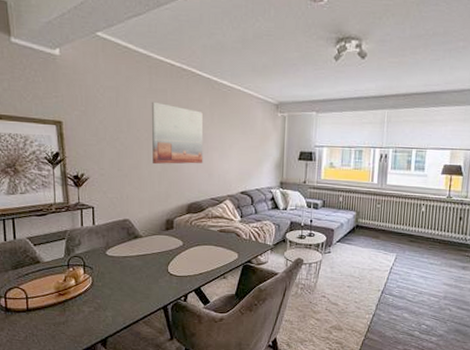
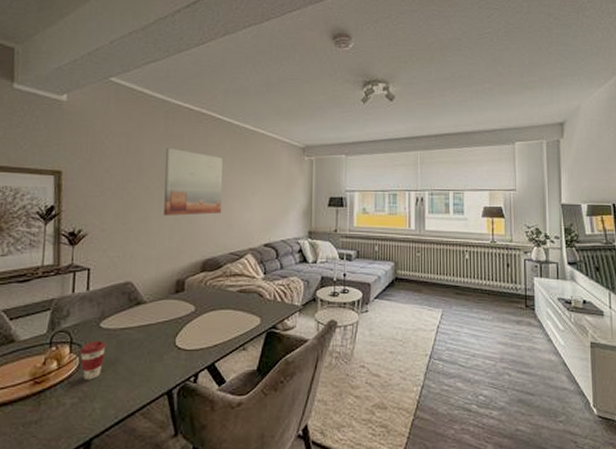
coffee cup: none [92,265,113,295] -> present [80,341,107,380]

